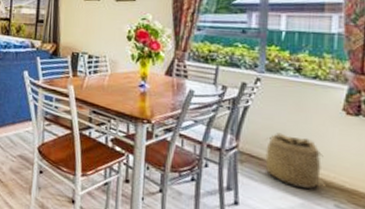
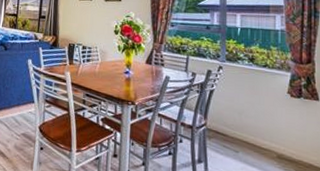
basket: present [257,133,327,189] -> none [222,112,278,160]

